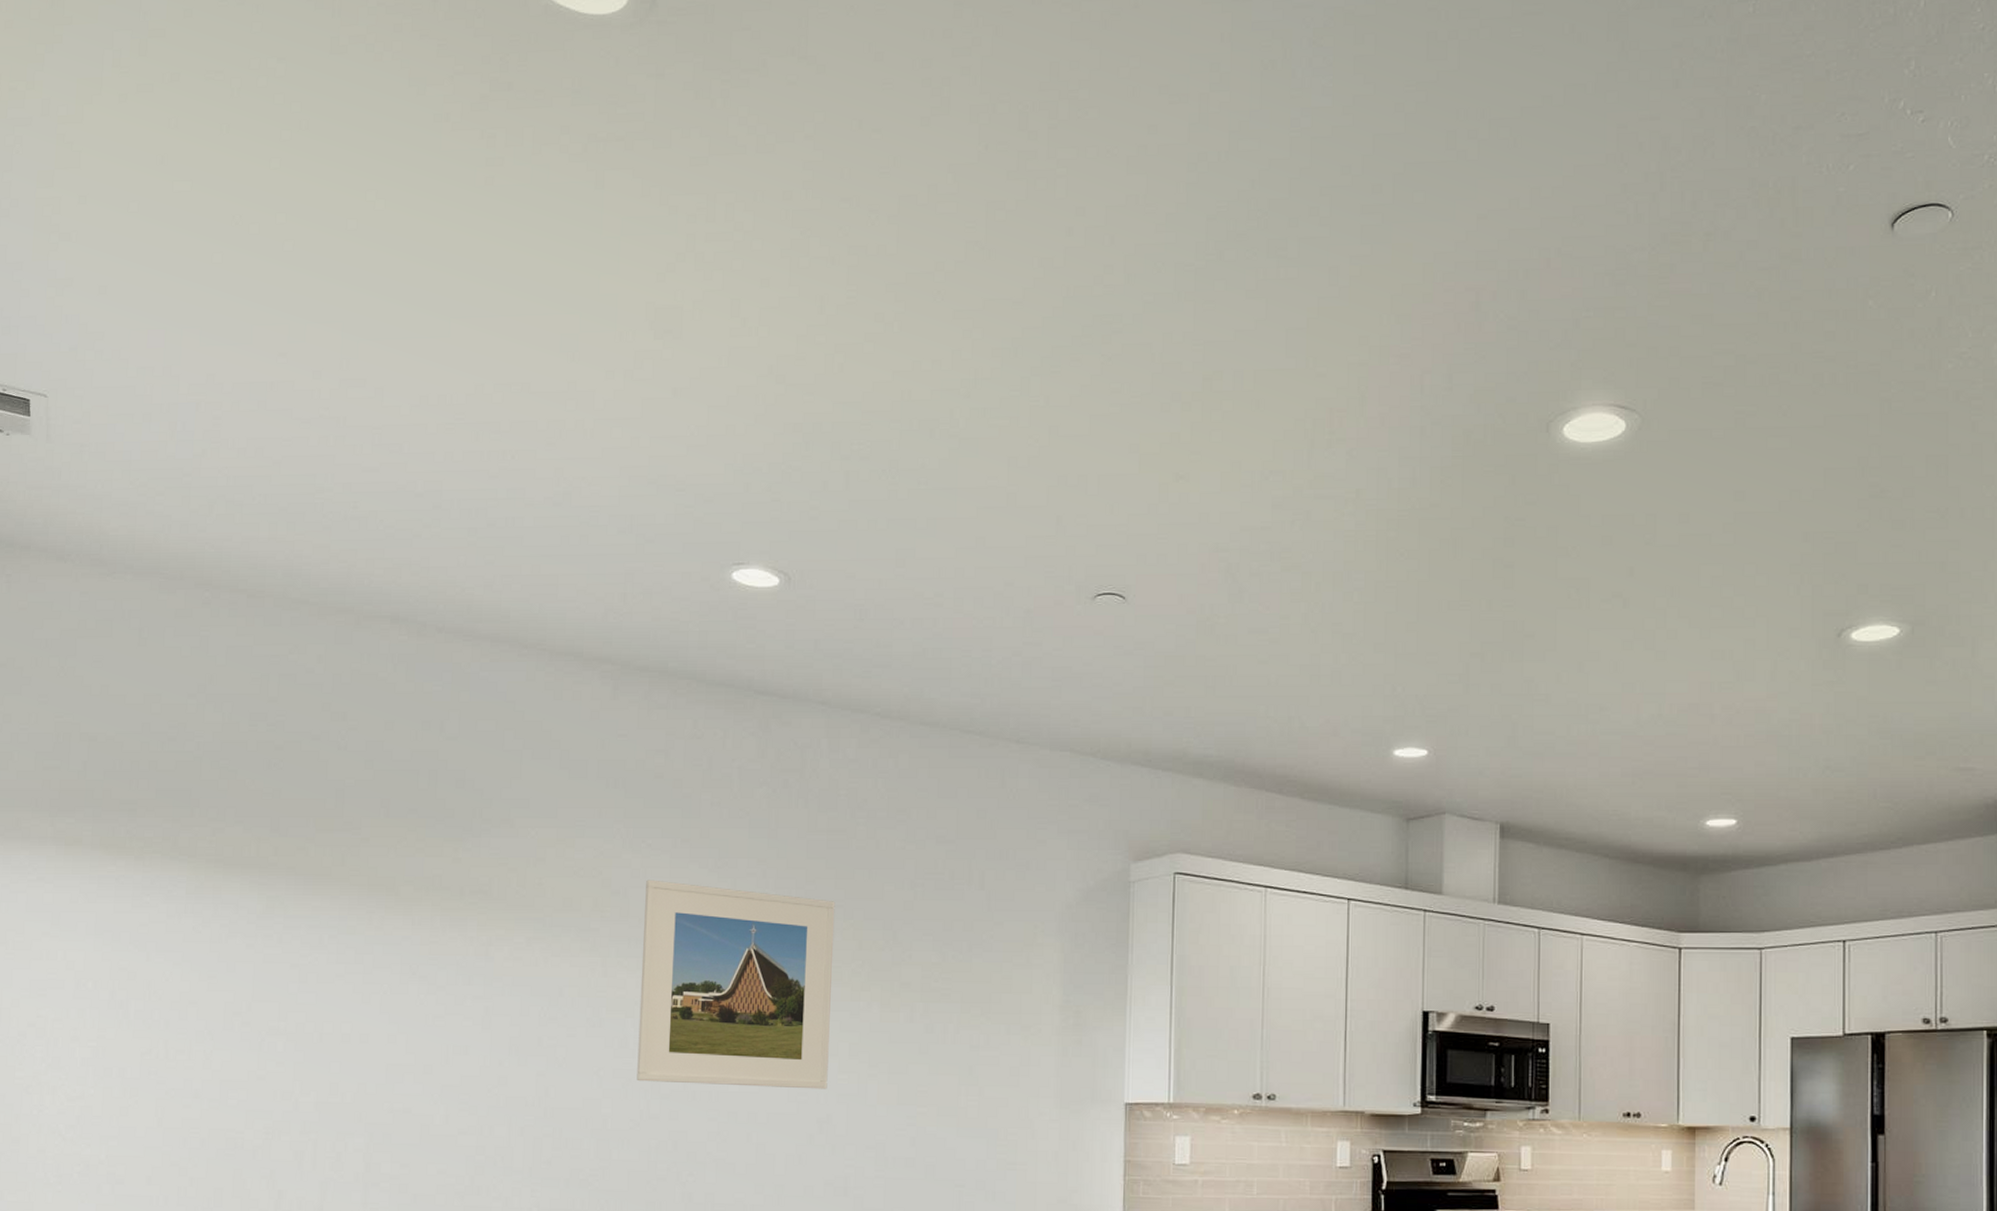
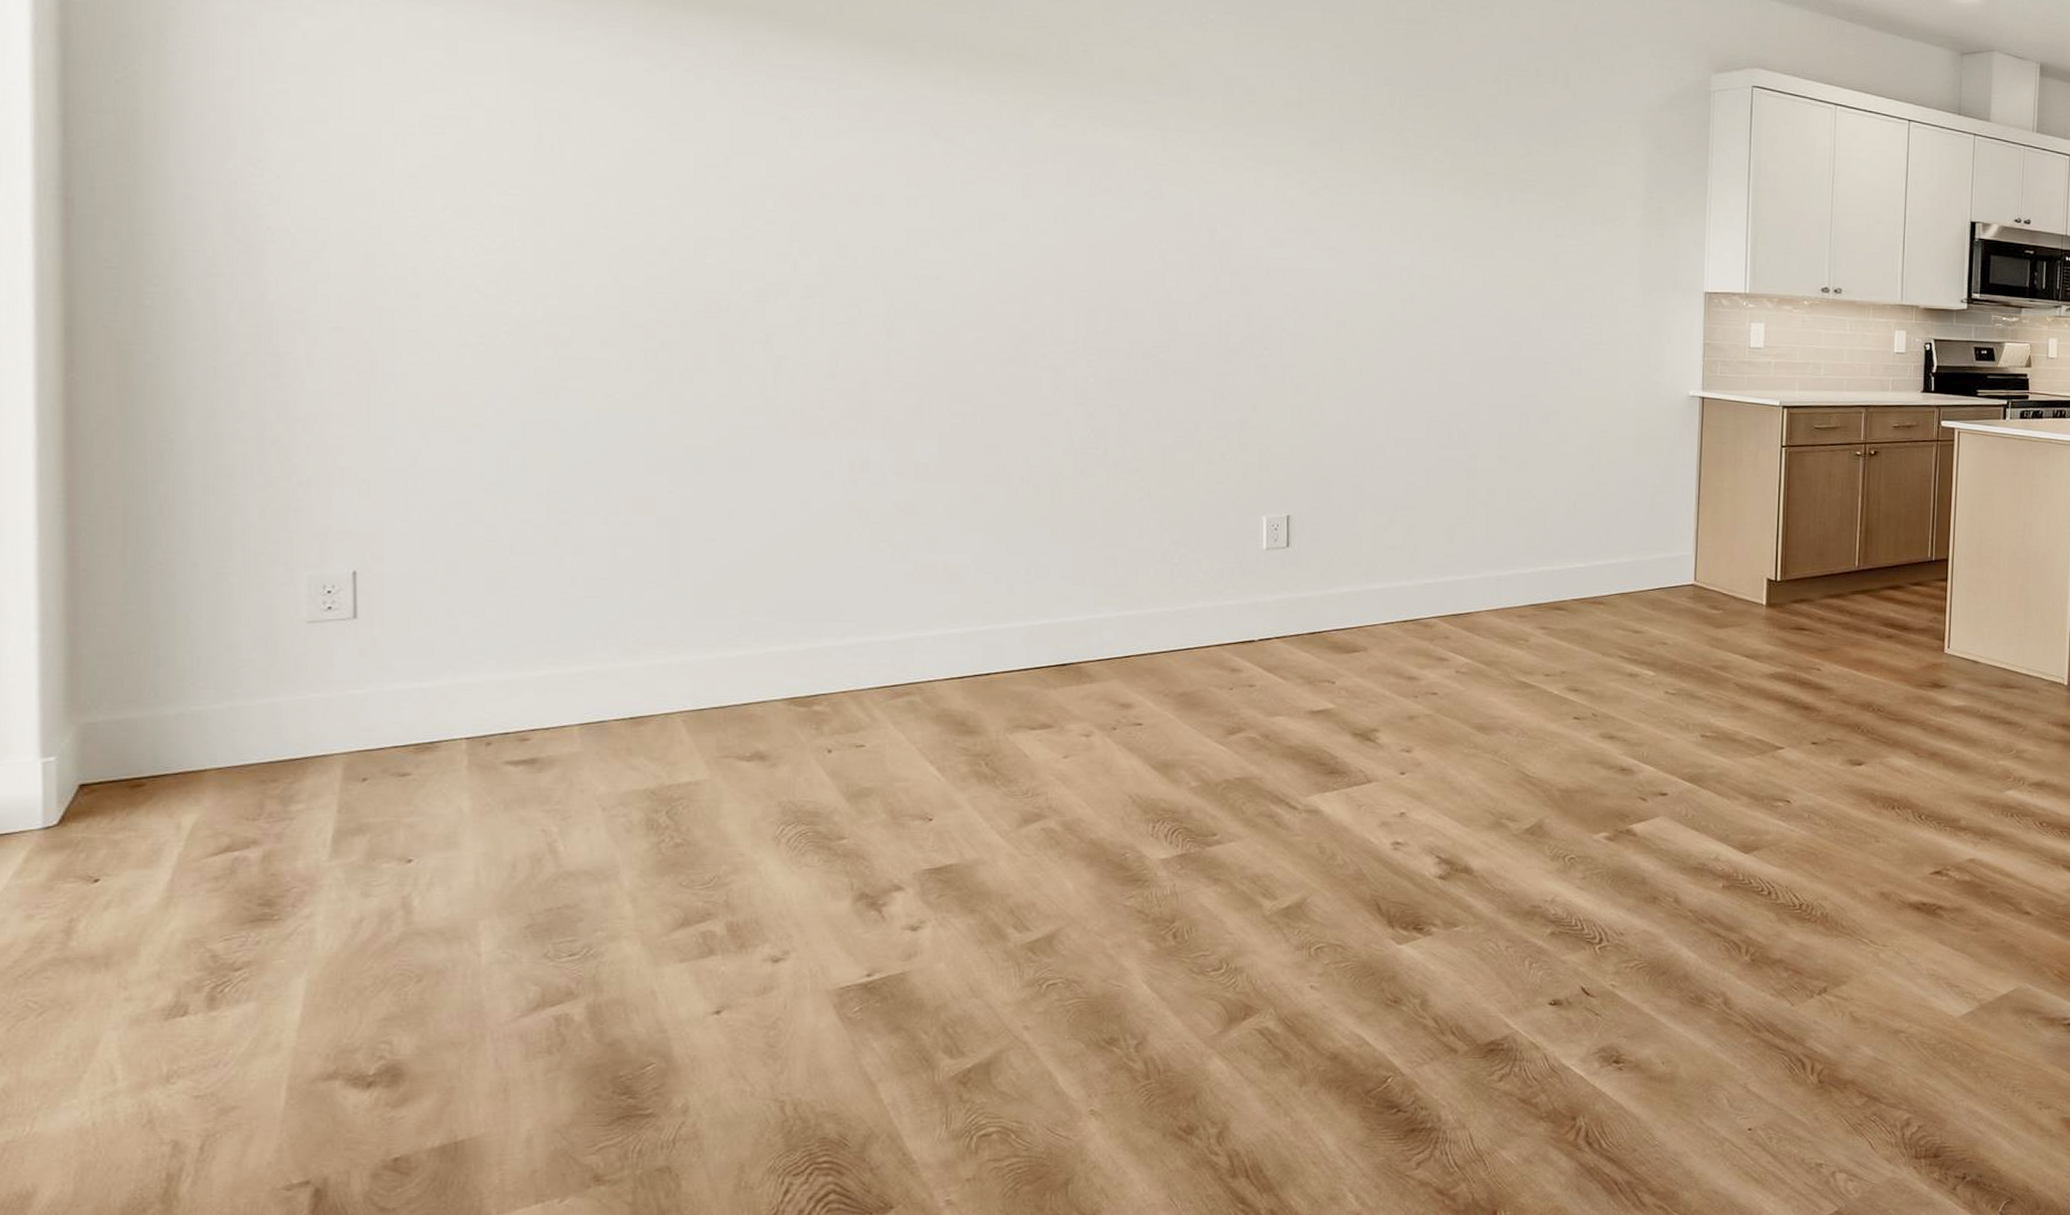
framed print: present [637,880,835,1089] -> none [1204,55,1416,270]

